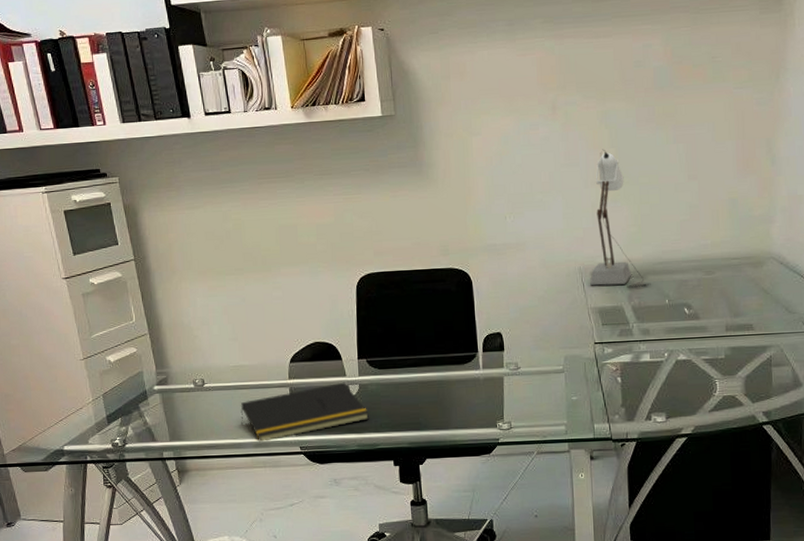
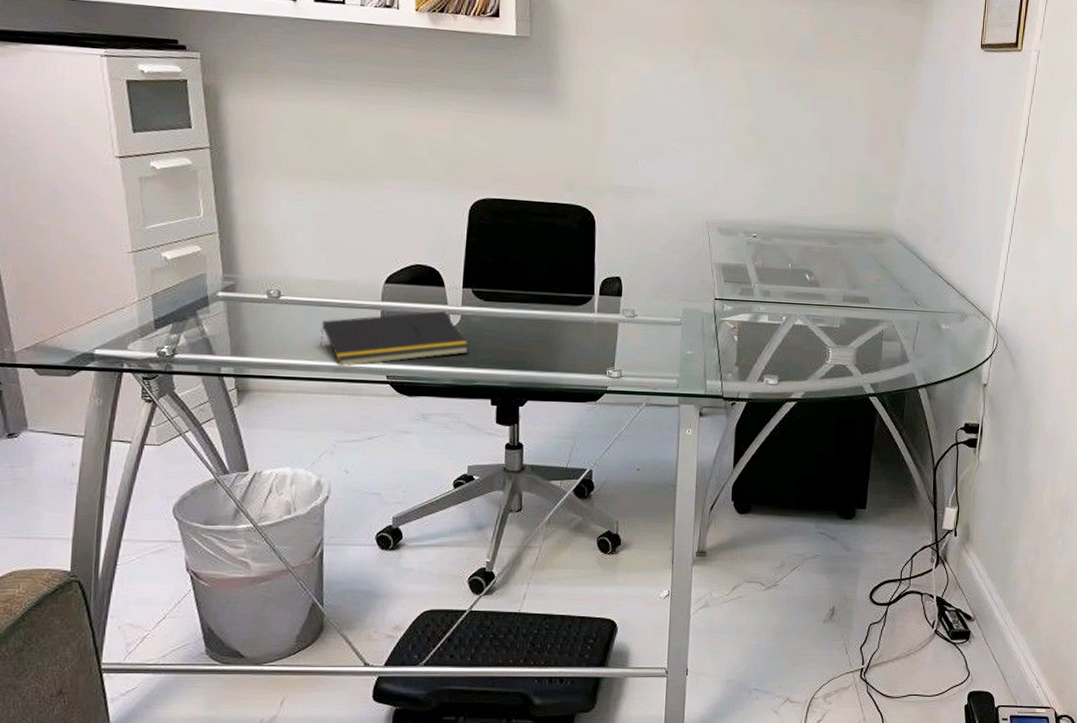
desk lamp: present [589,149,651,289] -> none [715,106,776,249]

